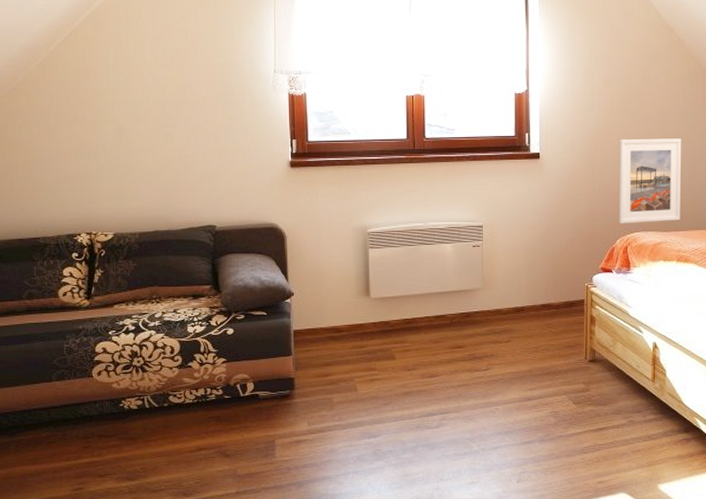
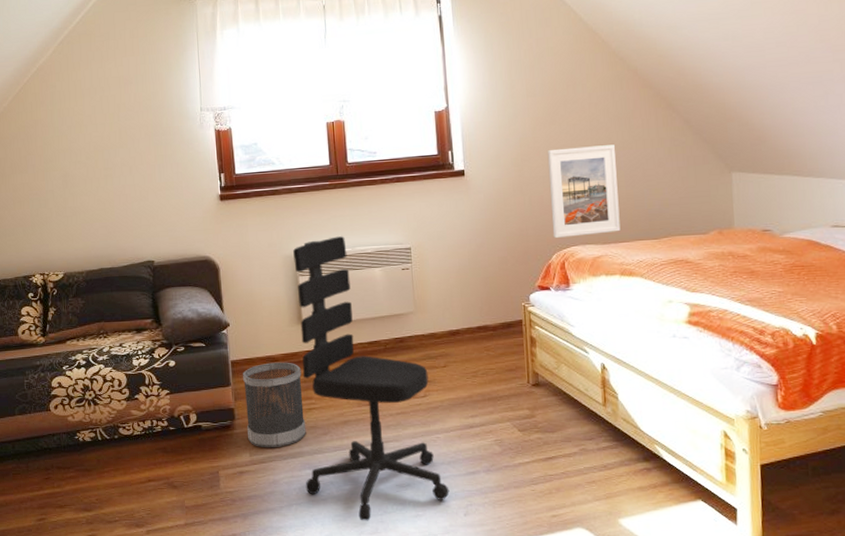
wastebasket: none [305,333,367,418] -> present [243,362,306,448]
office chair: none [363,211,505,488] -> present [293,236,450,521]

